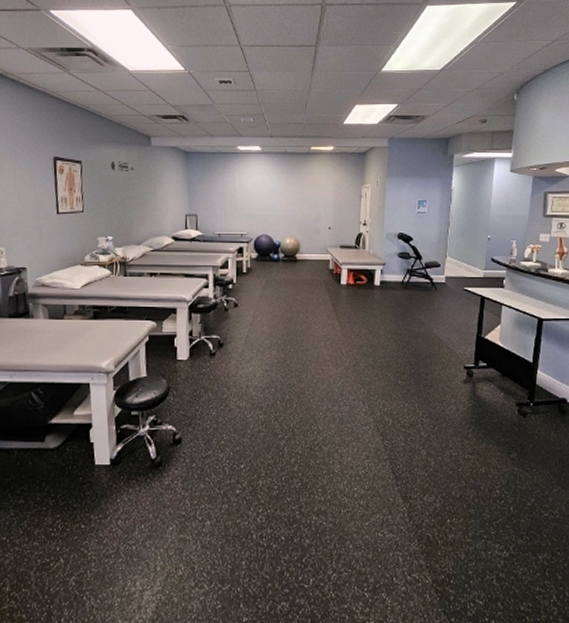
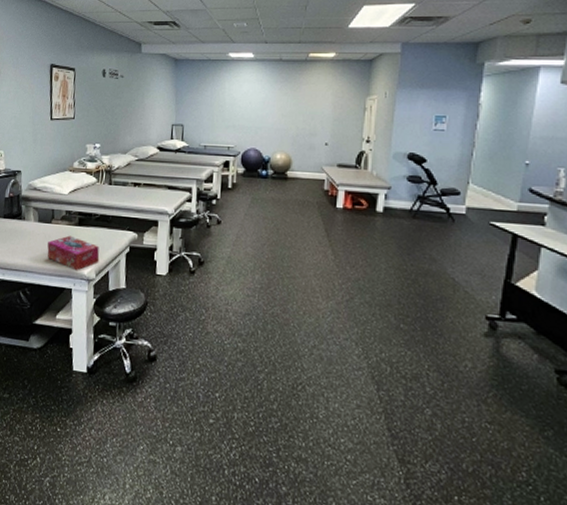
tissue box: none [60,330,118,365] -> present [47,235,100,271]

